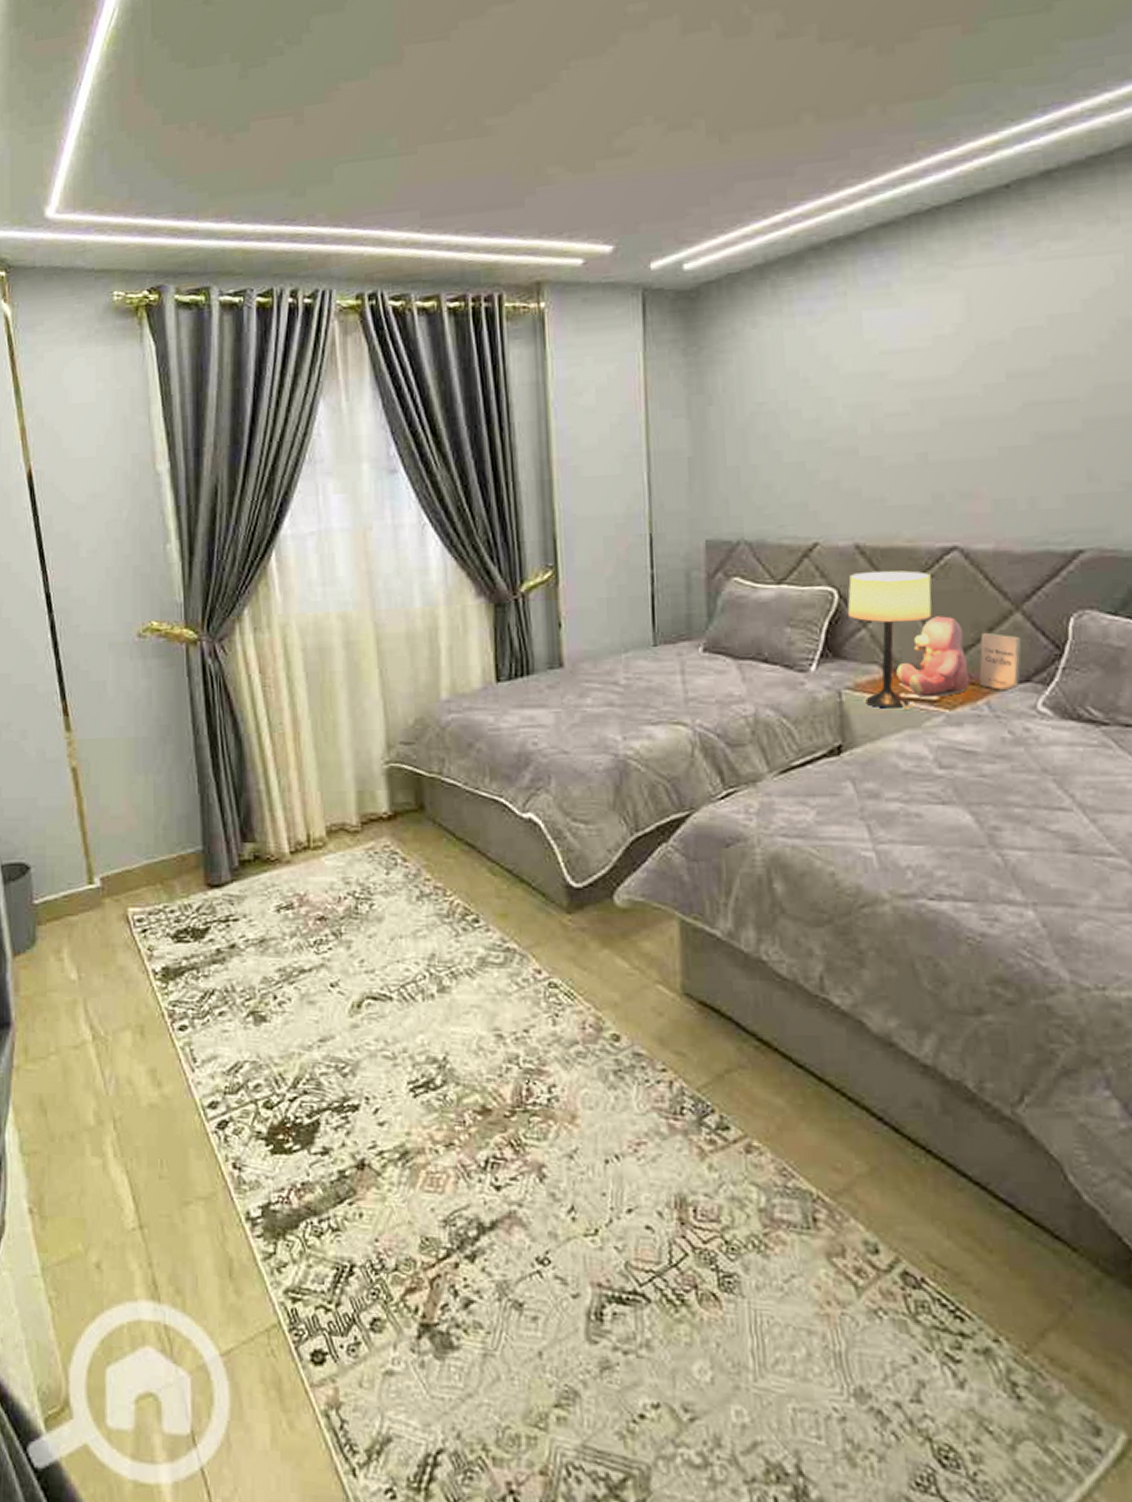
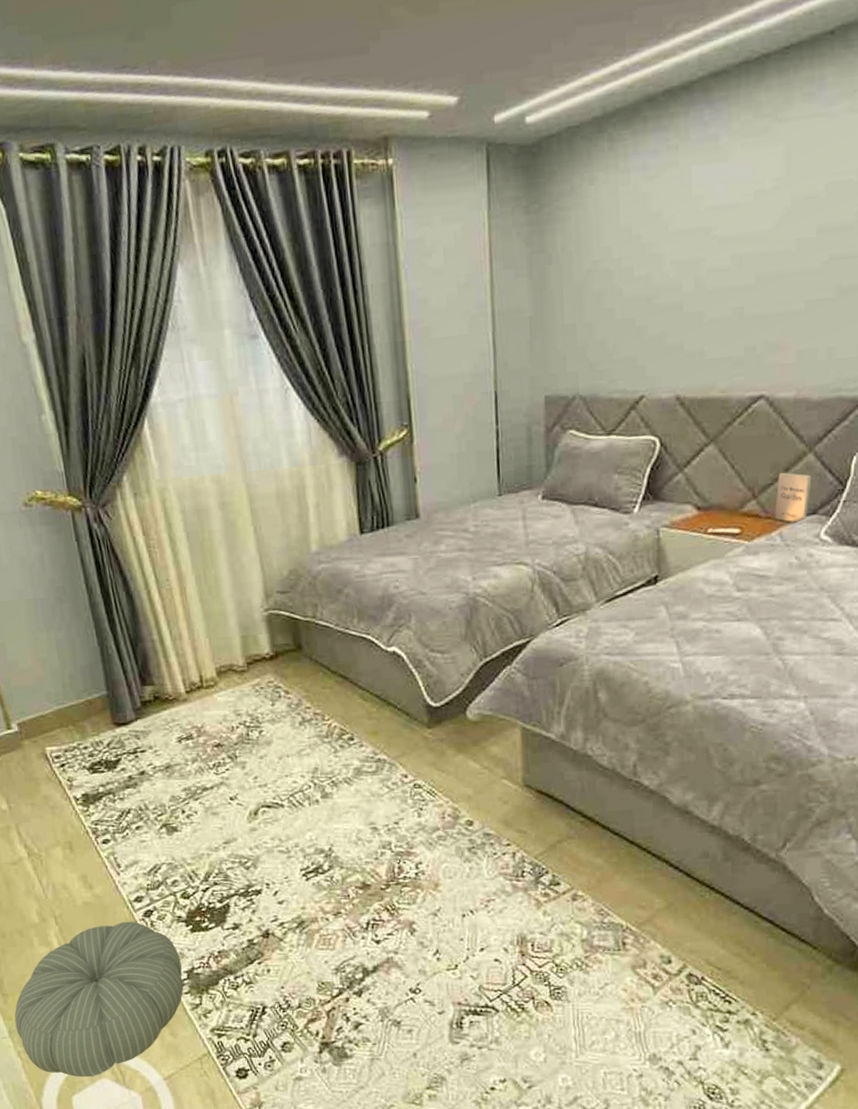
pouf: none [51,1132,256,1343] -> present [14,921,184,1078]
table lamp: present [847,570,932,709] -> none [667,419,740,543]
teddy bear: present [896,614,971,697] -> none [706,458,768,532]

